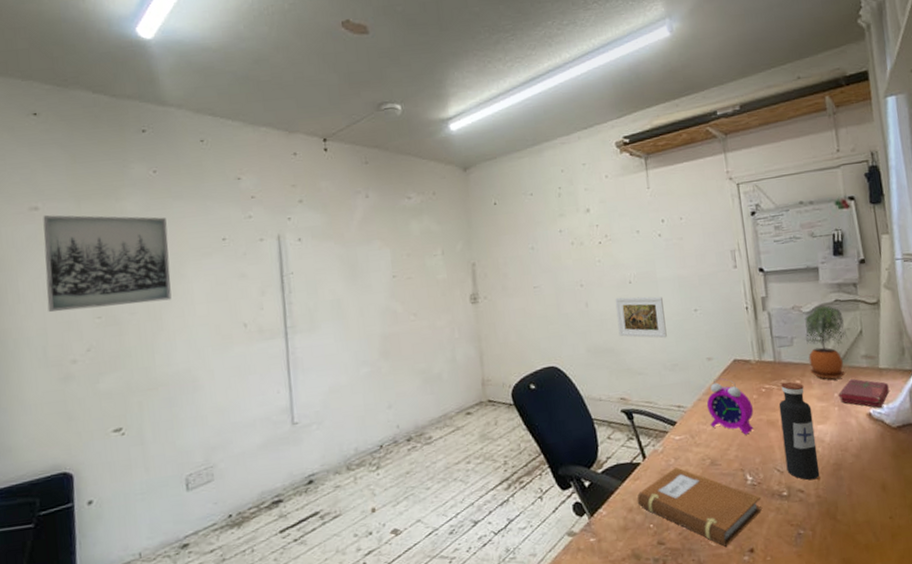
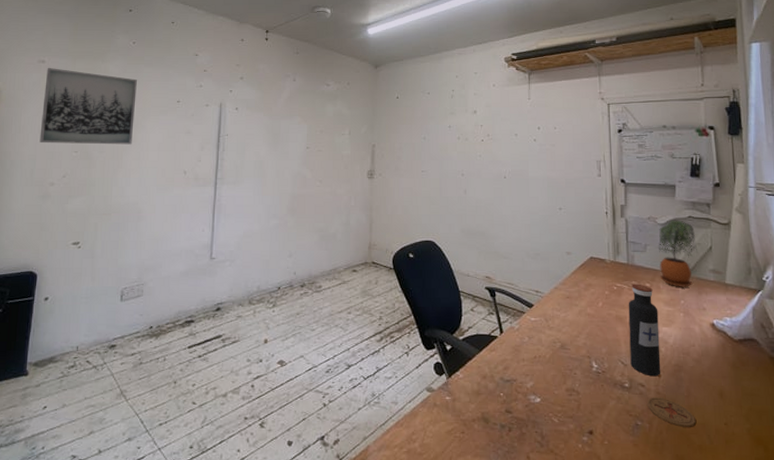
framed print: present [615,296,667,339] -> none [490,189,533,230]
notebook: present [637,467,762,547] -> none [491,345,604,425]
alarm clock: present [706,377,754,435] -> none [562,270,604,326]
coaster: none [808,501,860,529] -> present [647,397,696,427]
book: present [838,379,890,408] -> none [685,290,734,320]

